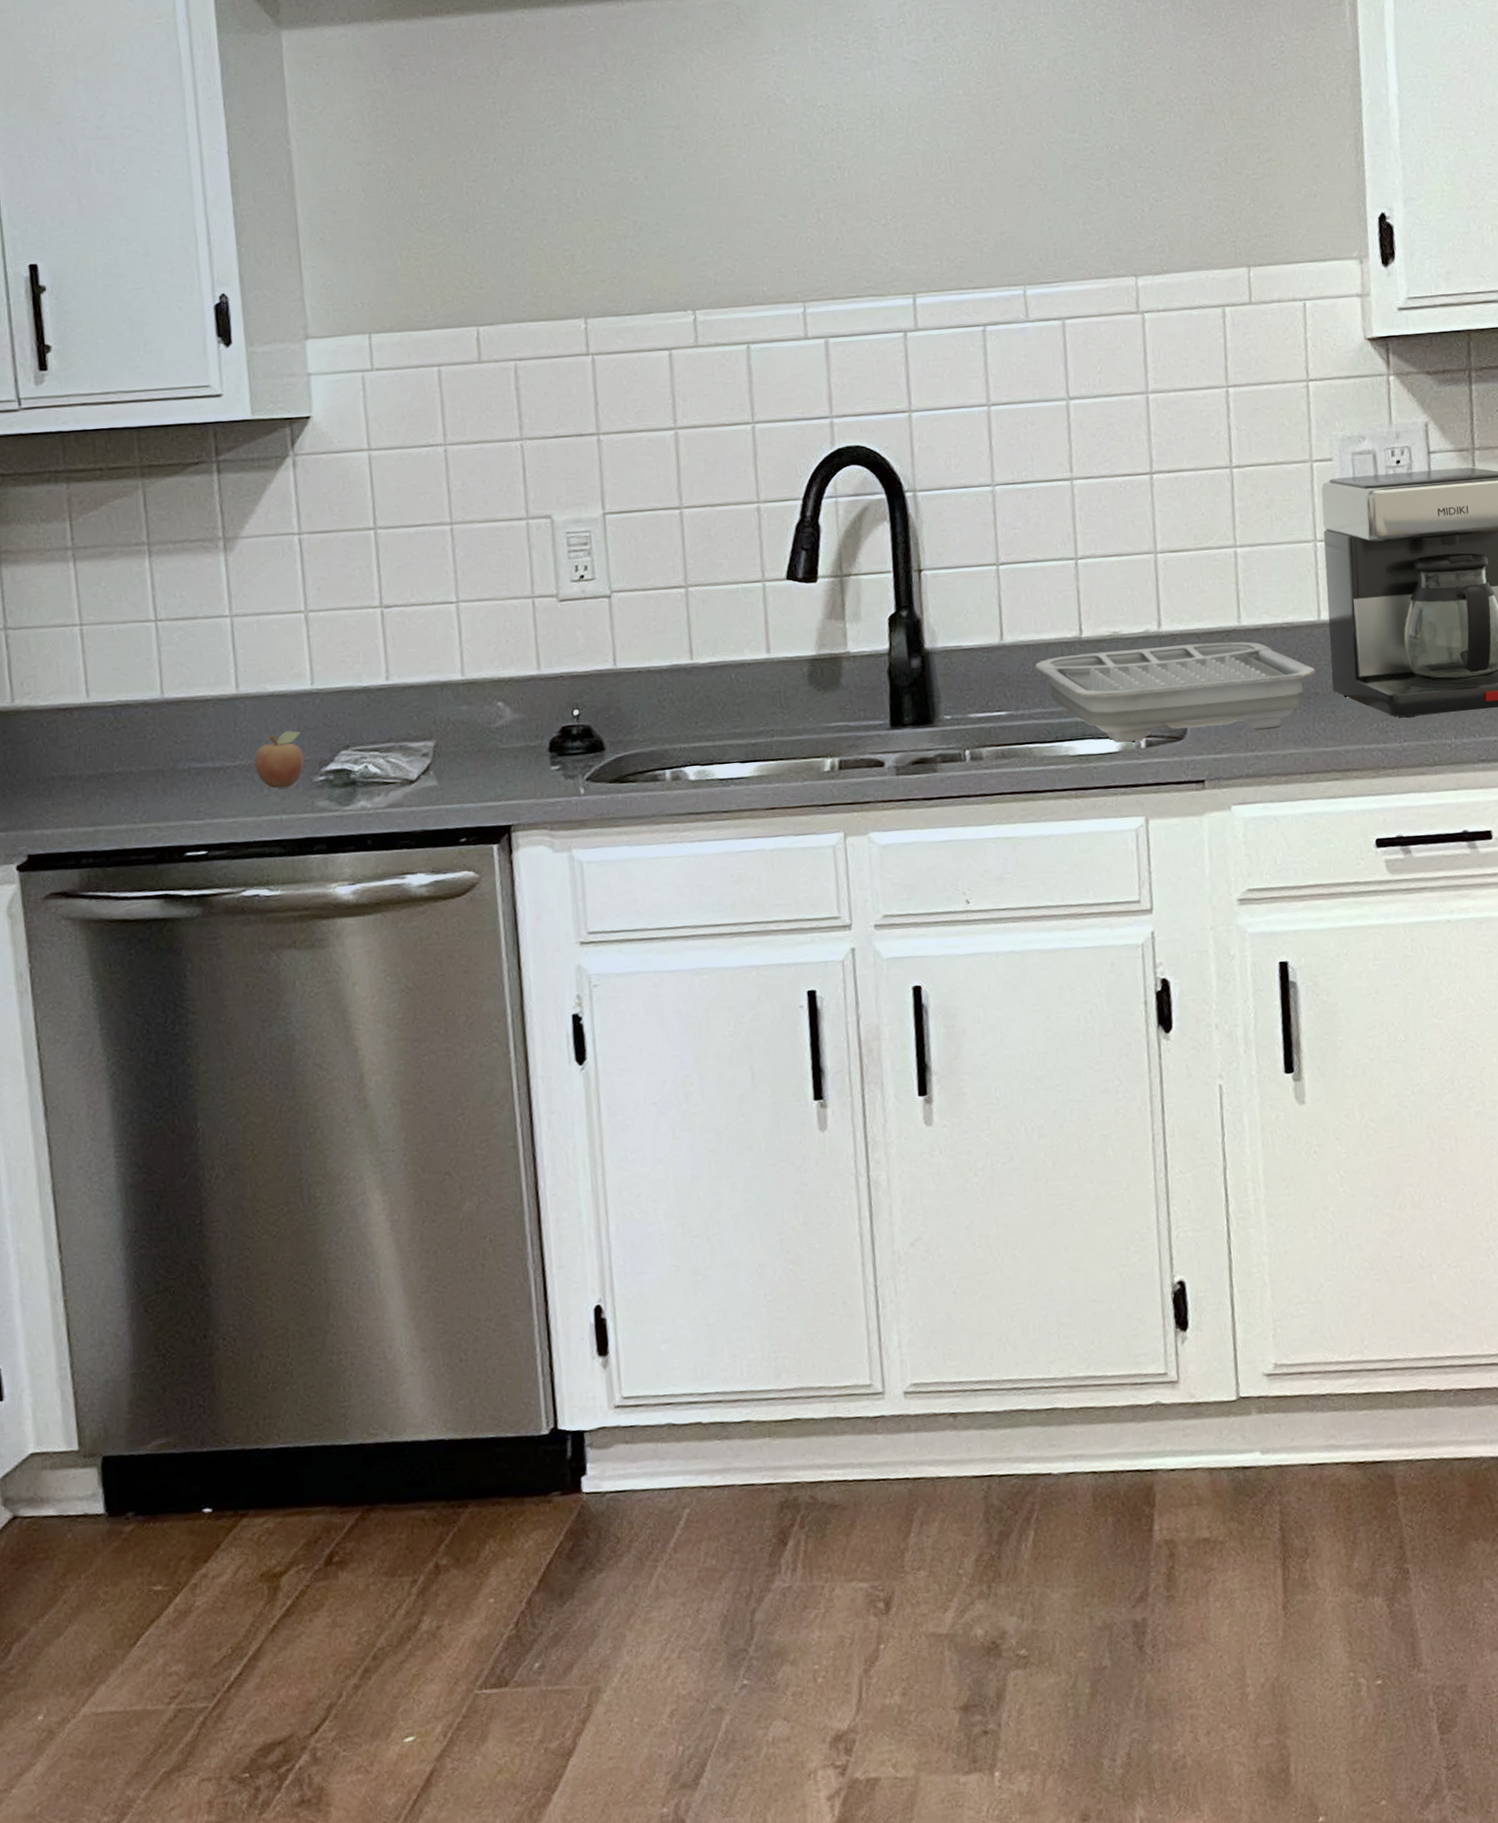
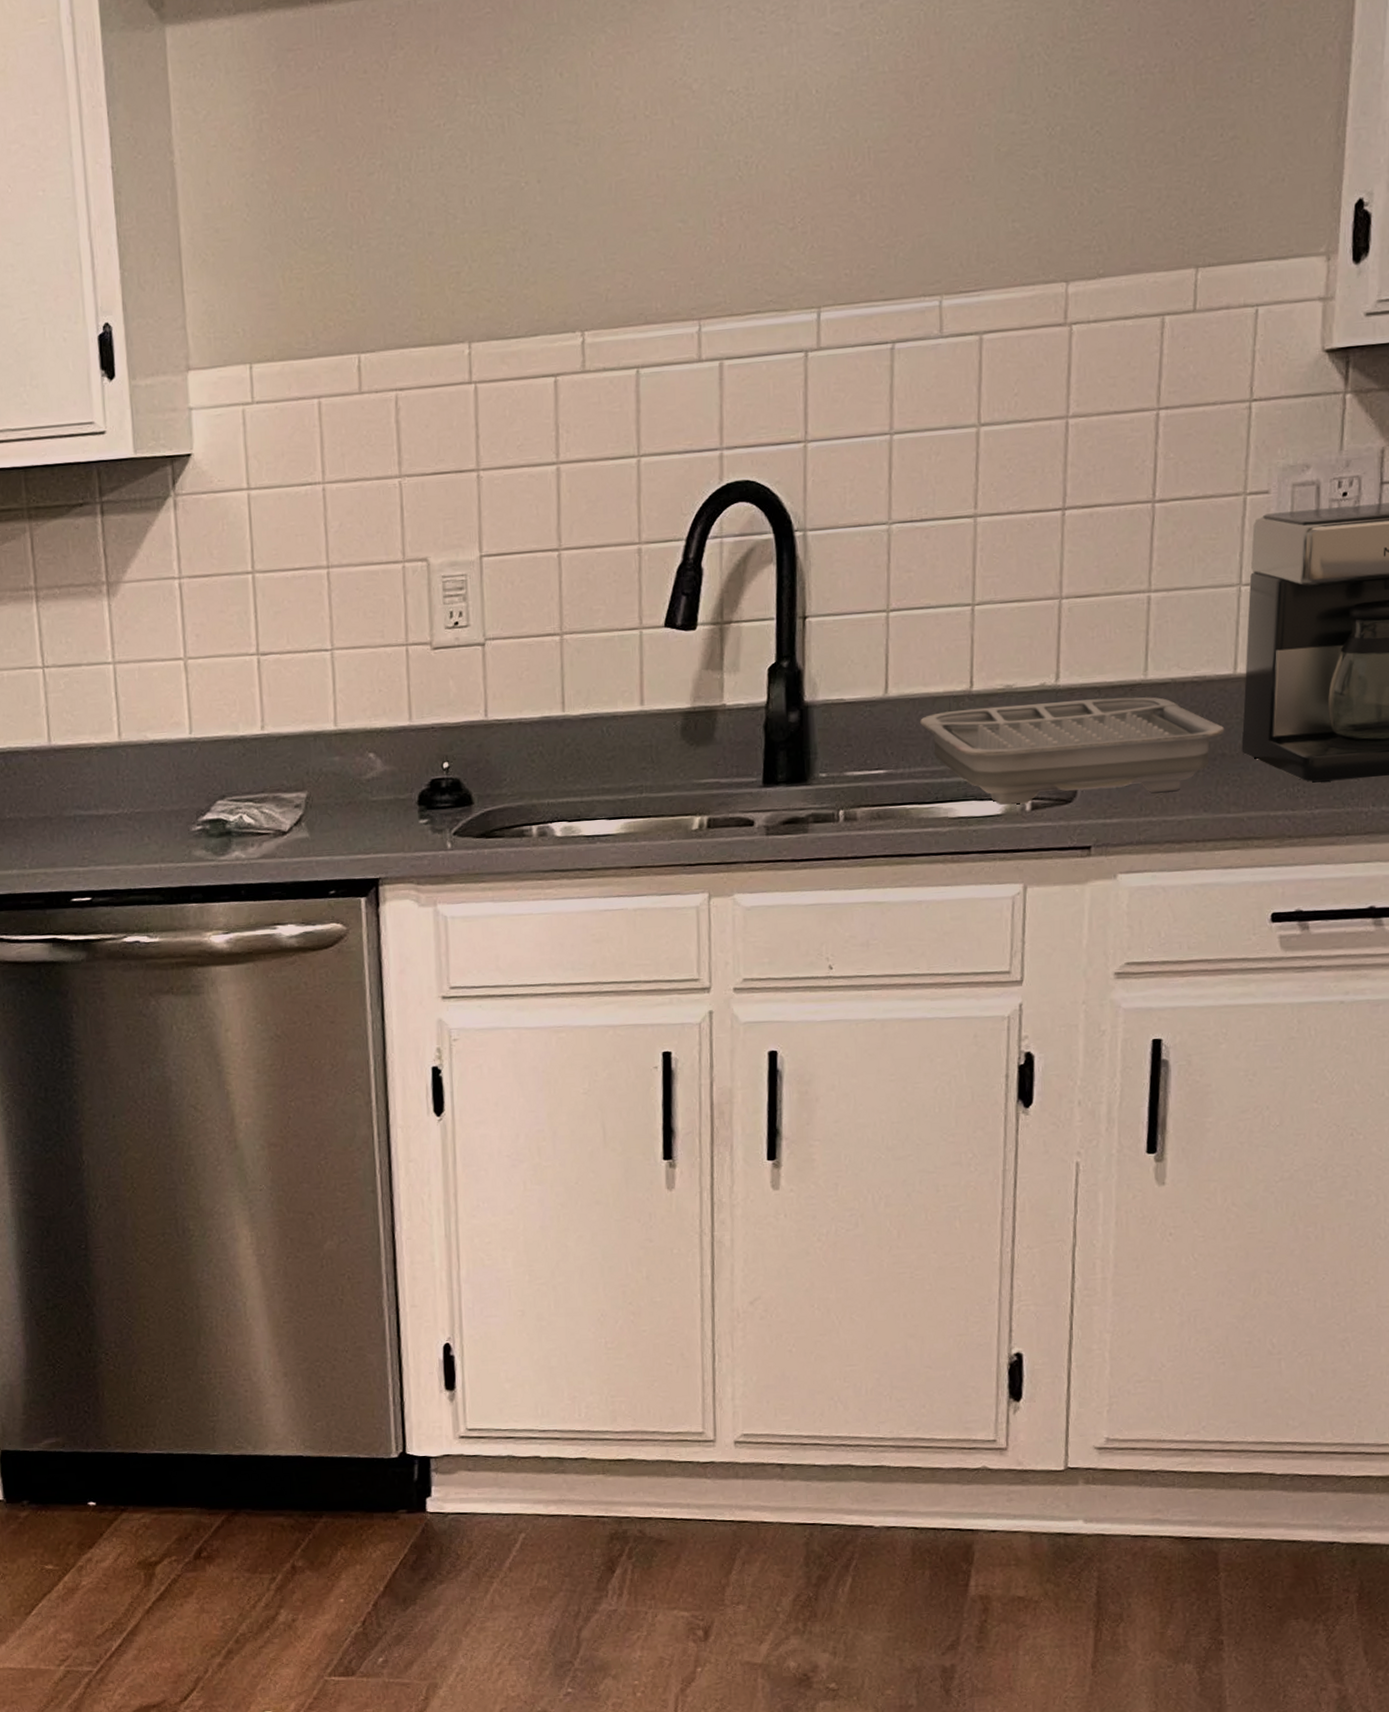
fruit: present [254,730,305,789] -> none [135,779,183,838]

